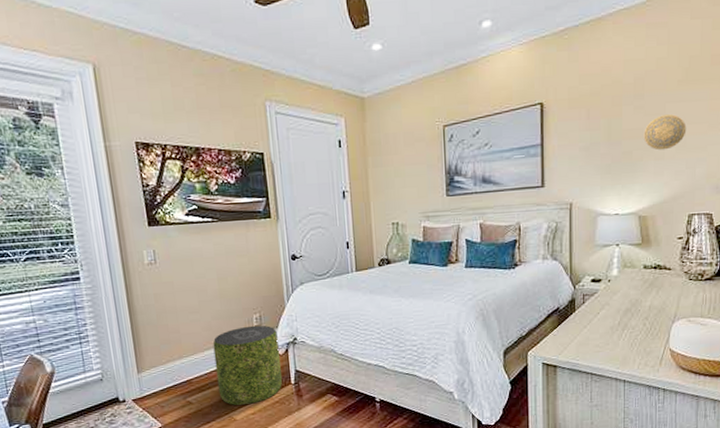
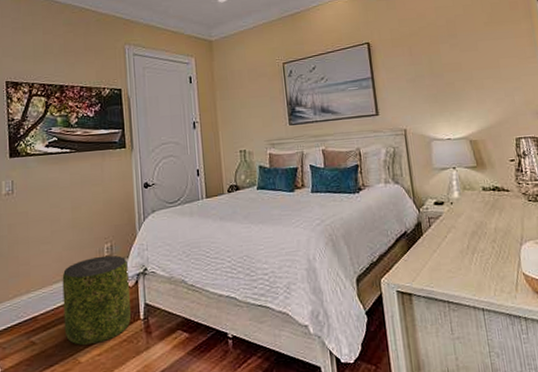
decorative plate: present [643,114,687,151] -> none [462,50,500,81]

